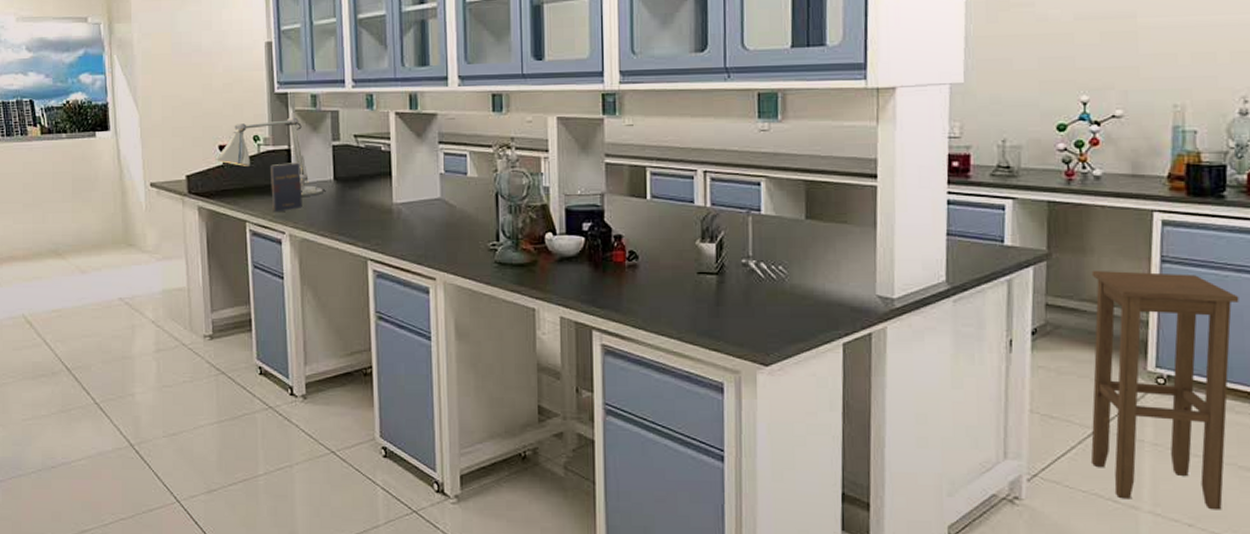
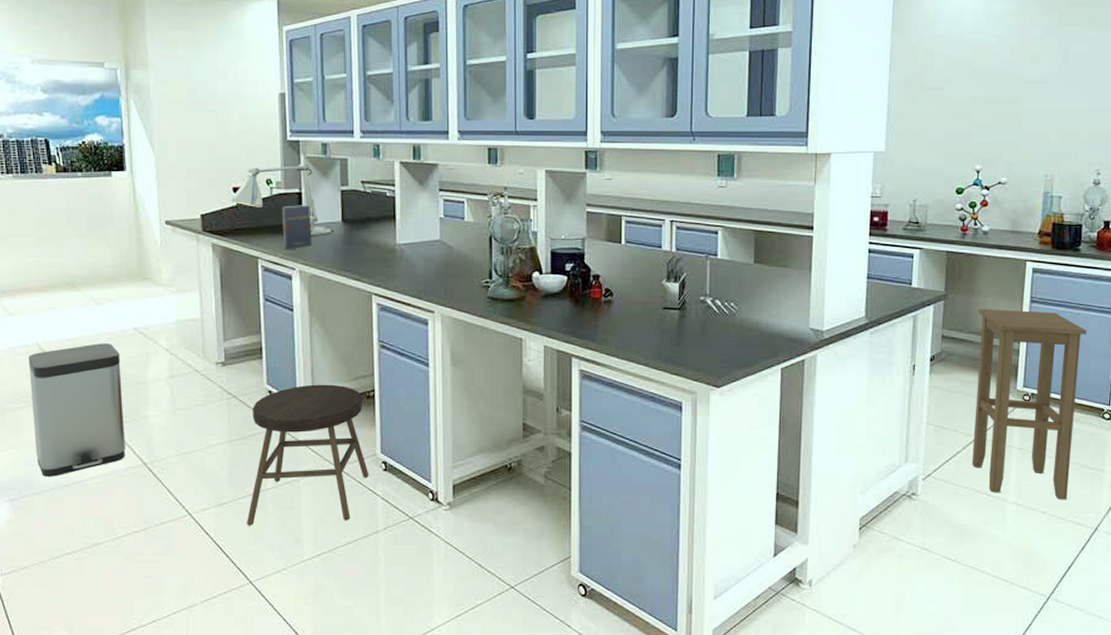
pedal bin: none [15,315,112,457] -> present [28,343,125,477]
stool: none [238,360,368,516] -> present [247,384,369,526]

